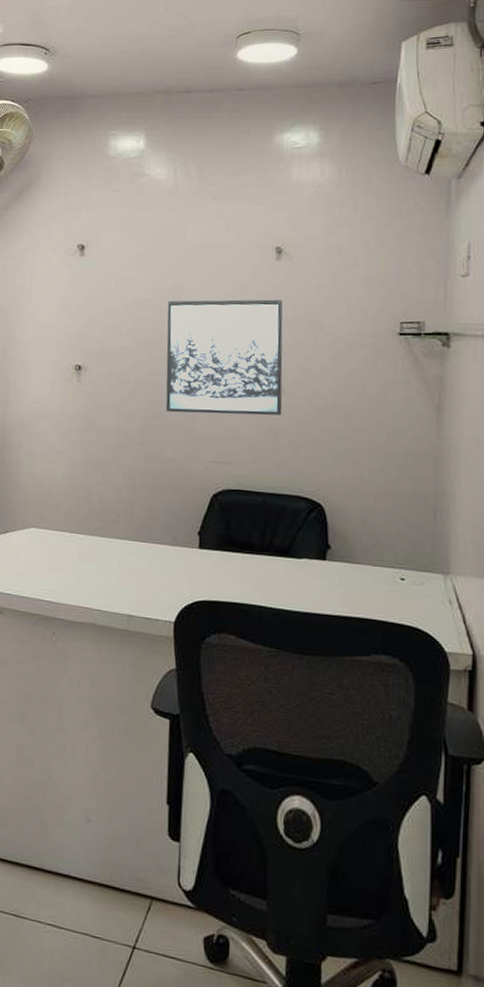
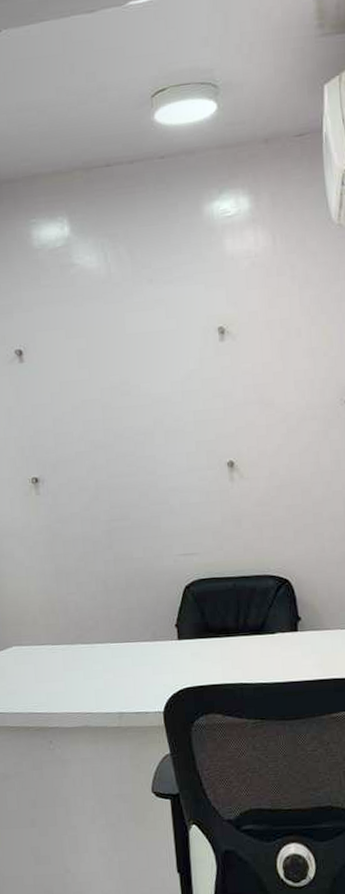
wall art: present [165,299,283,416] -> none [116,382,243,513]

